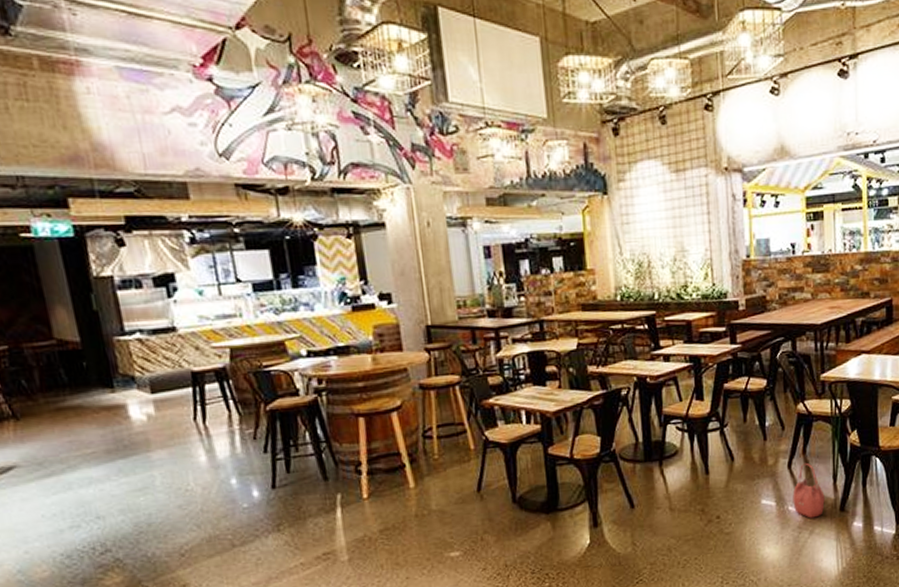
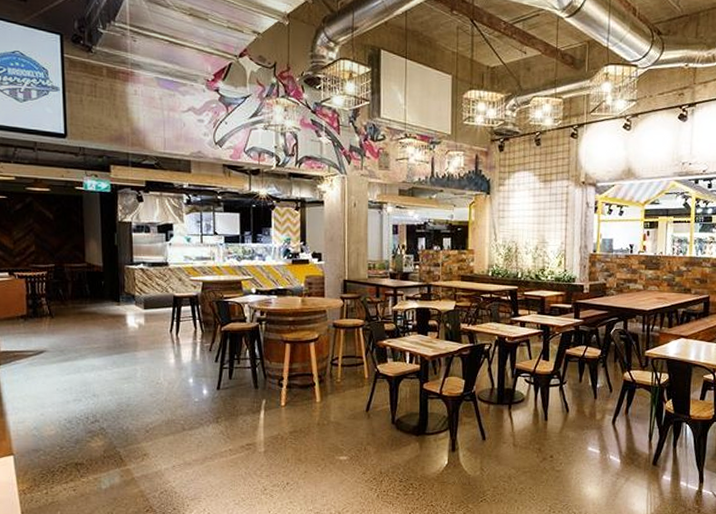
handbag: present [793,462,825,519] -> none [614,421,641,468]

